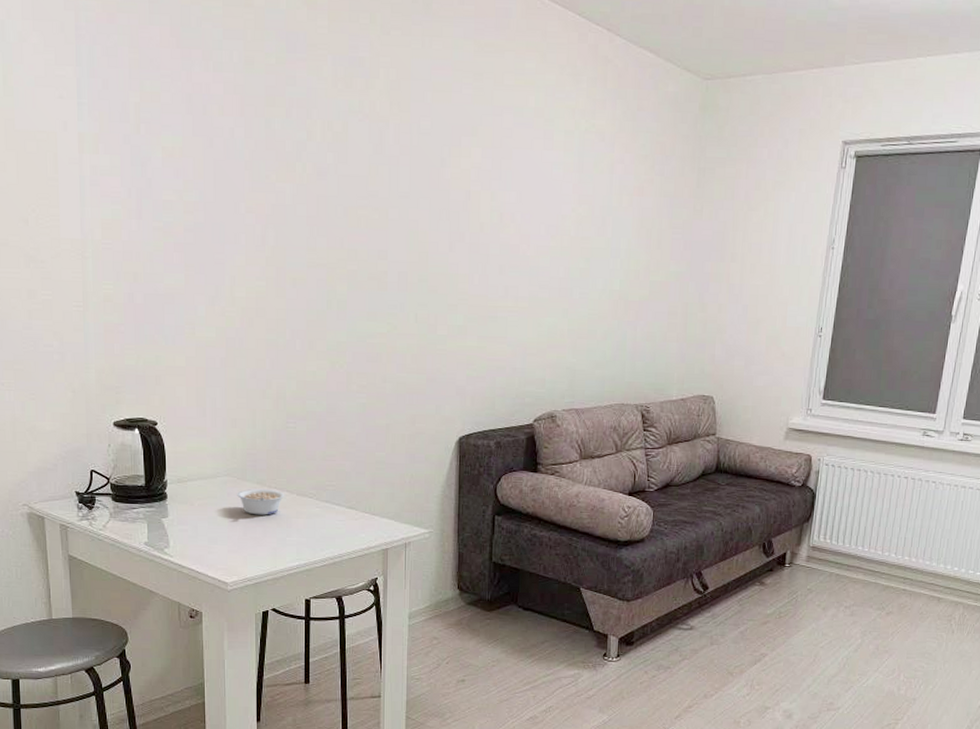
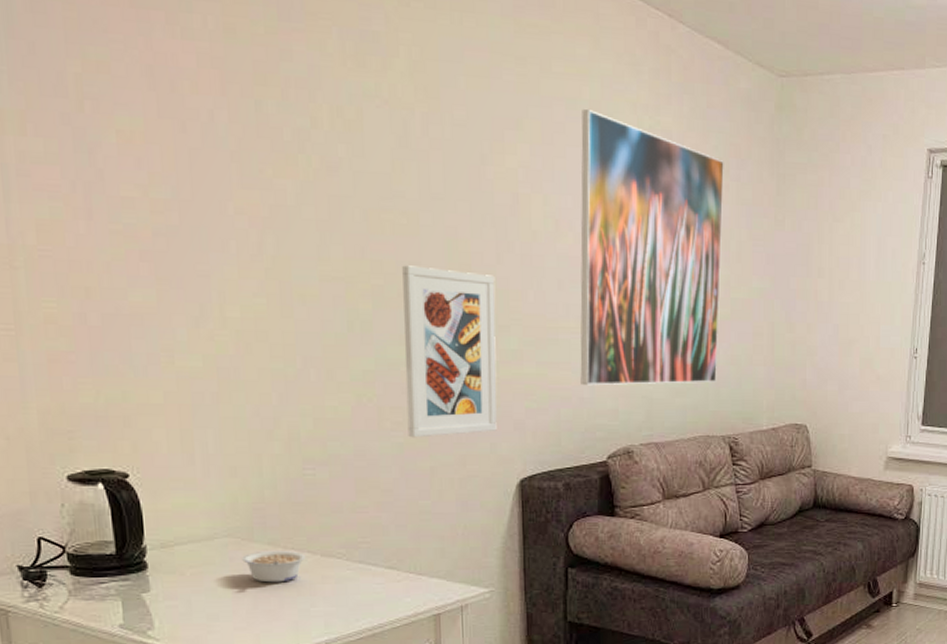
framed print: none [370,253,447,399] -> present [402,265,497,438]
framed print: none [514,116,650,358] -> present [580,109,724,386]

